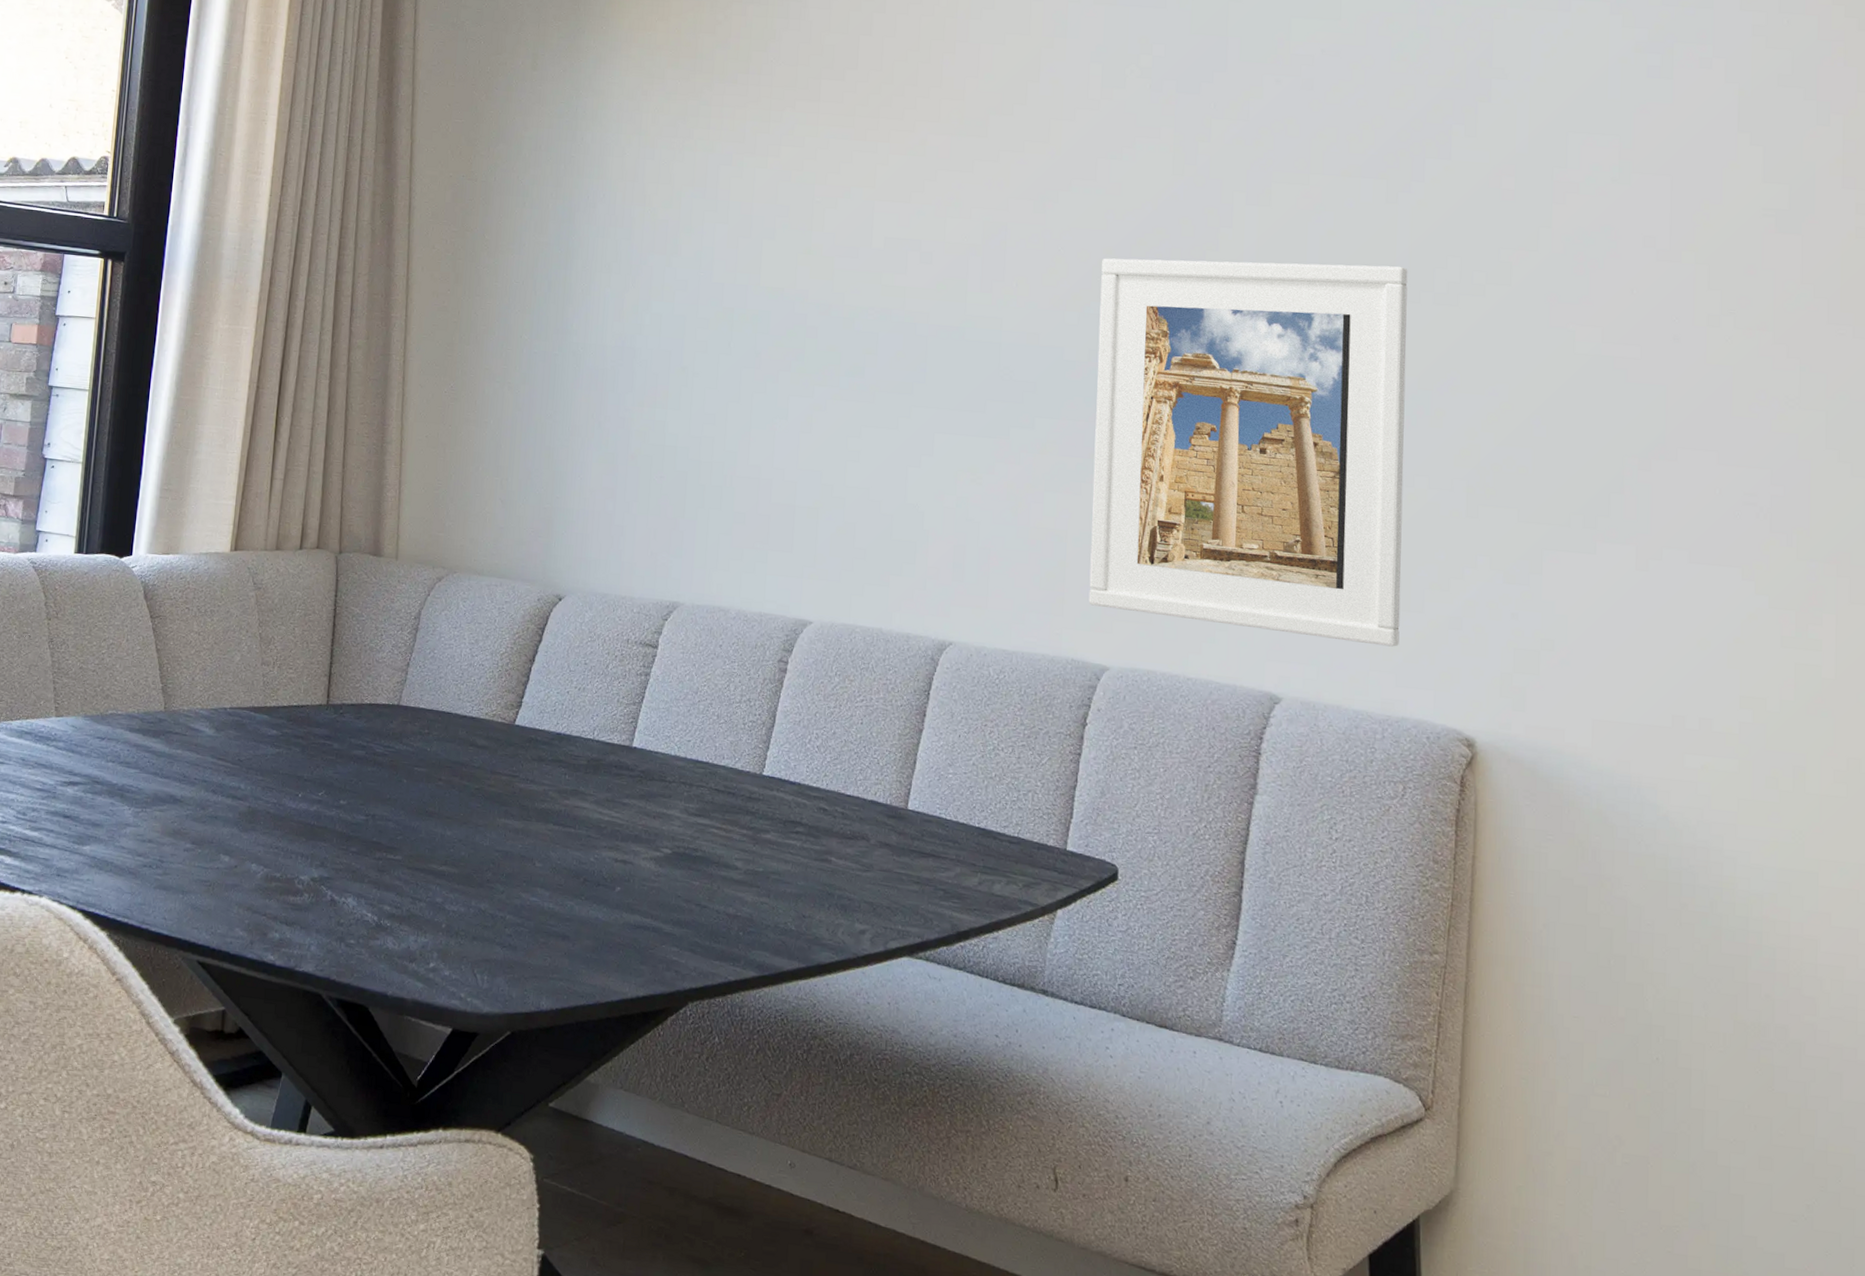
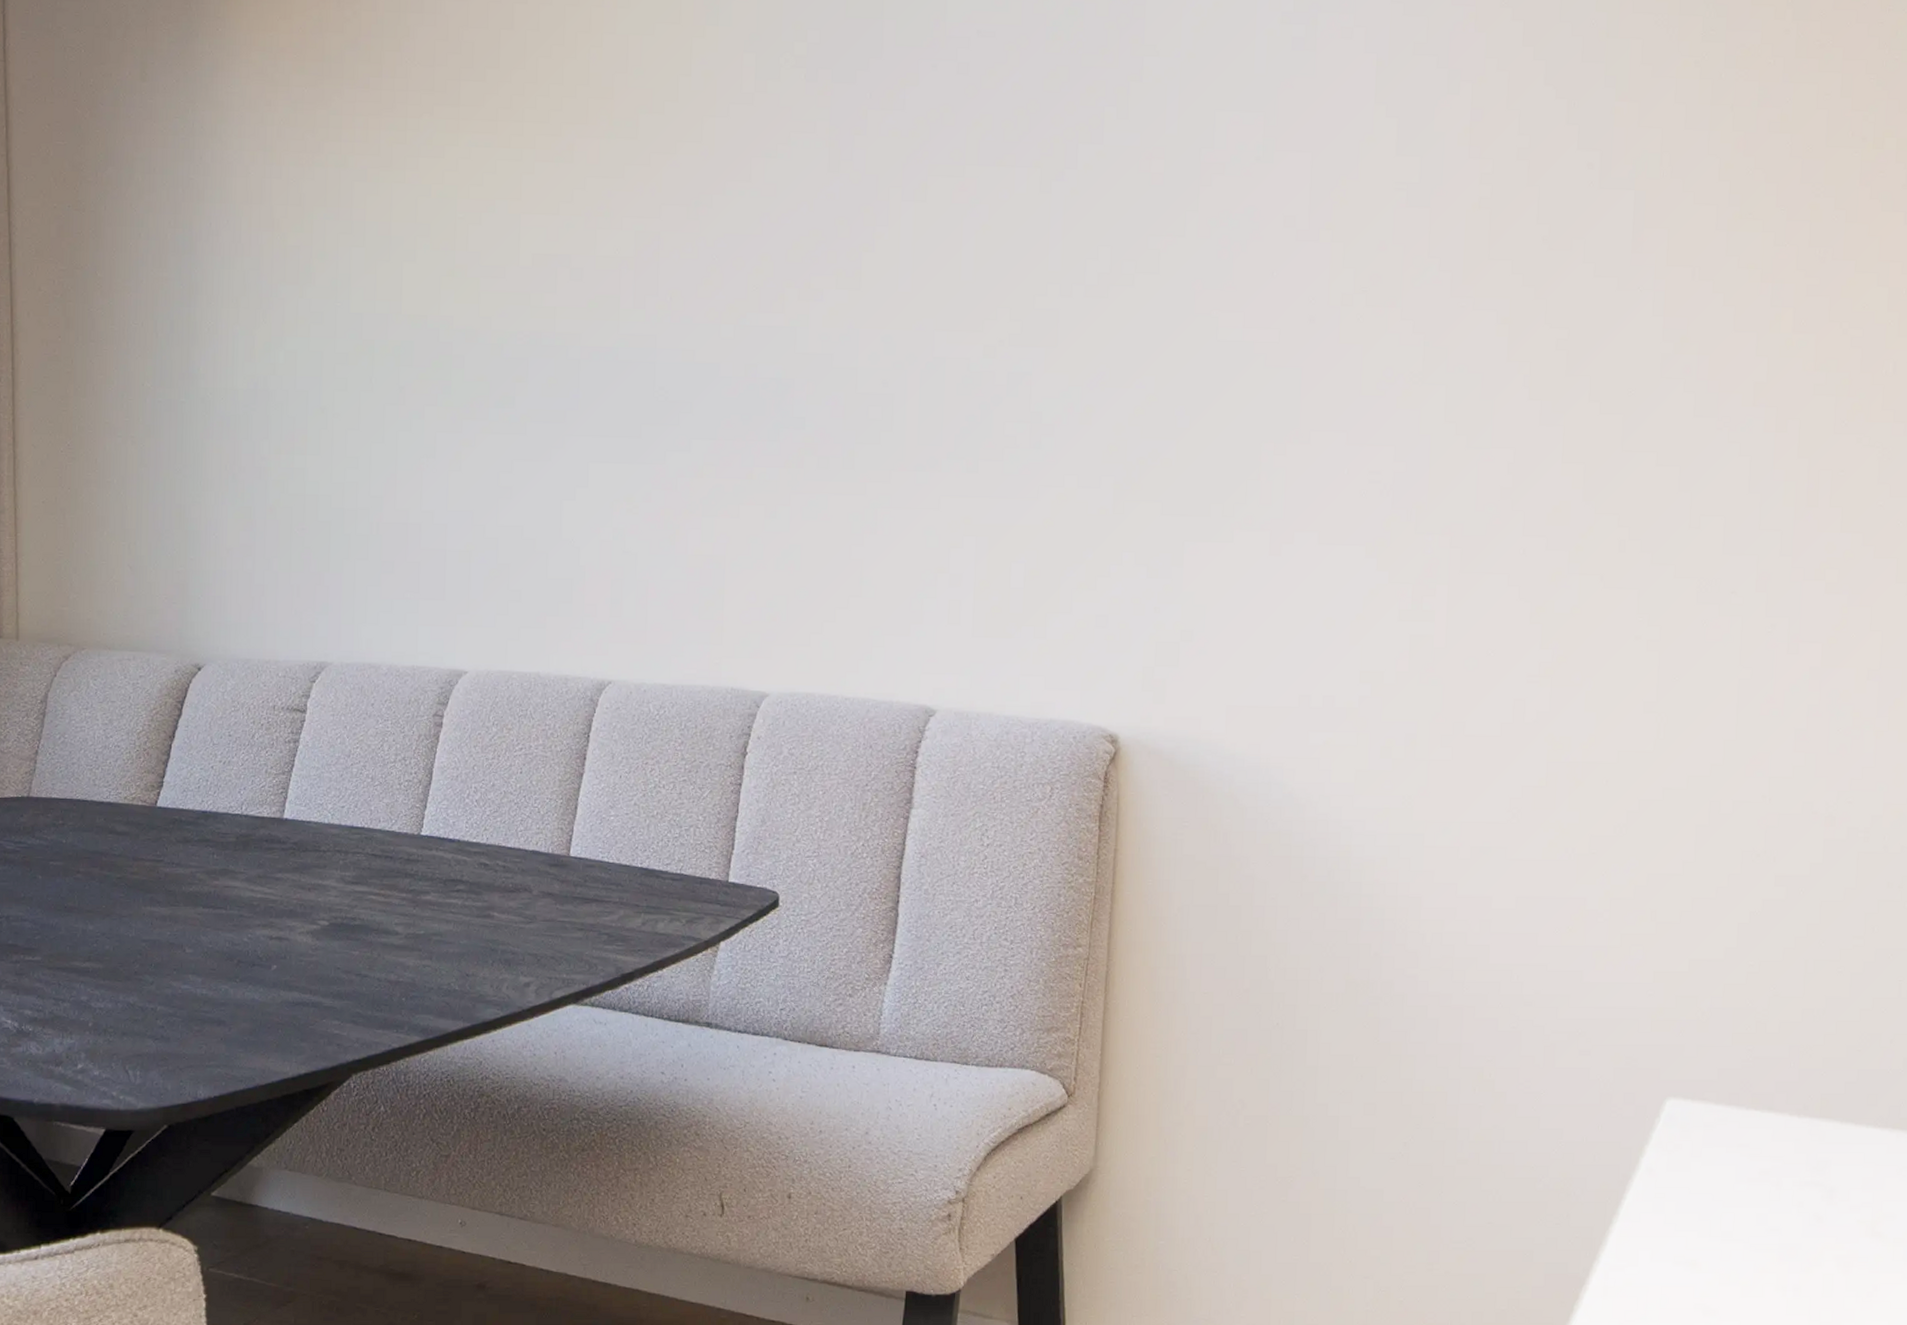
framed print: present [1088,258,1408,647] -> none [747,259,1060,650]

